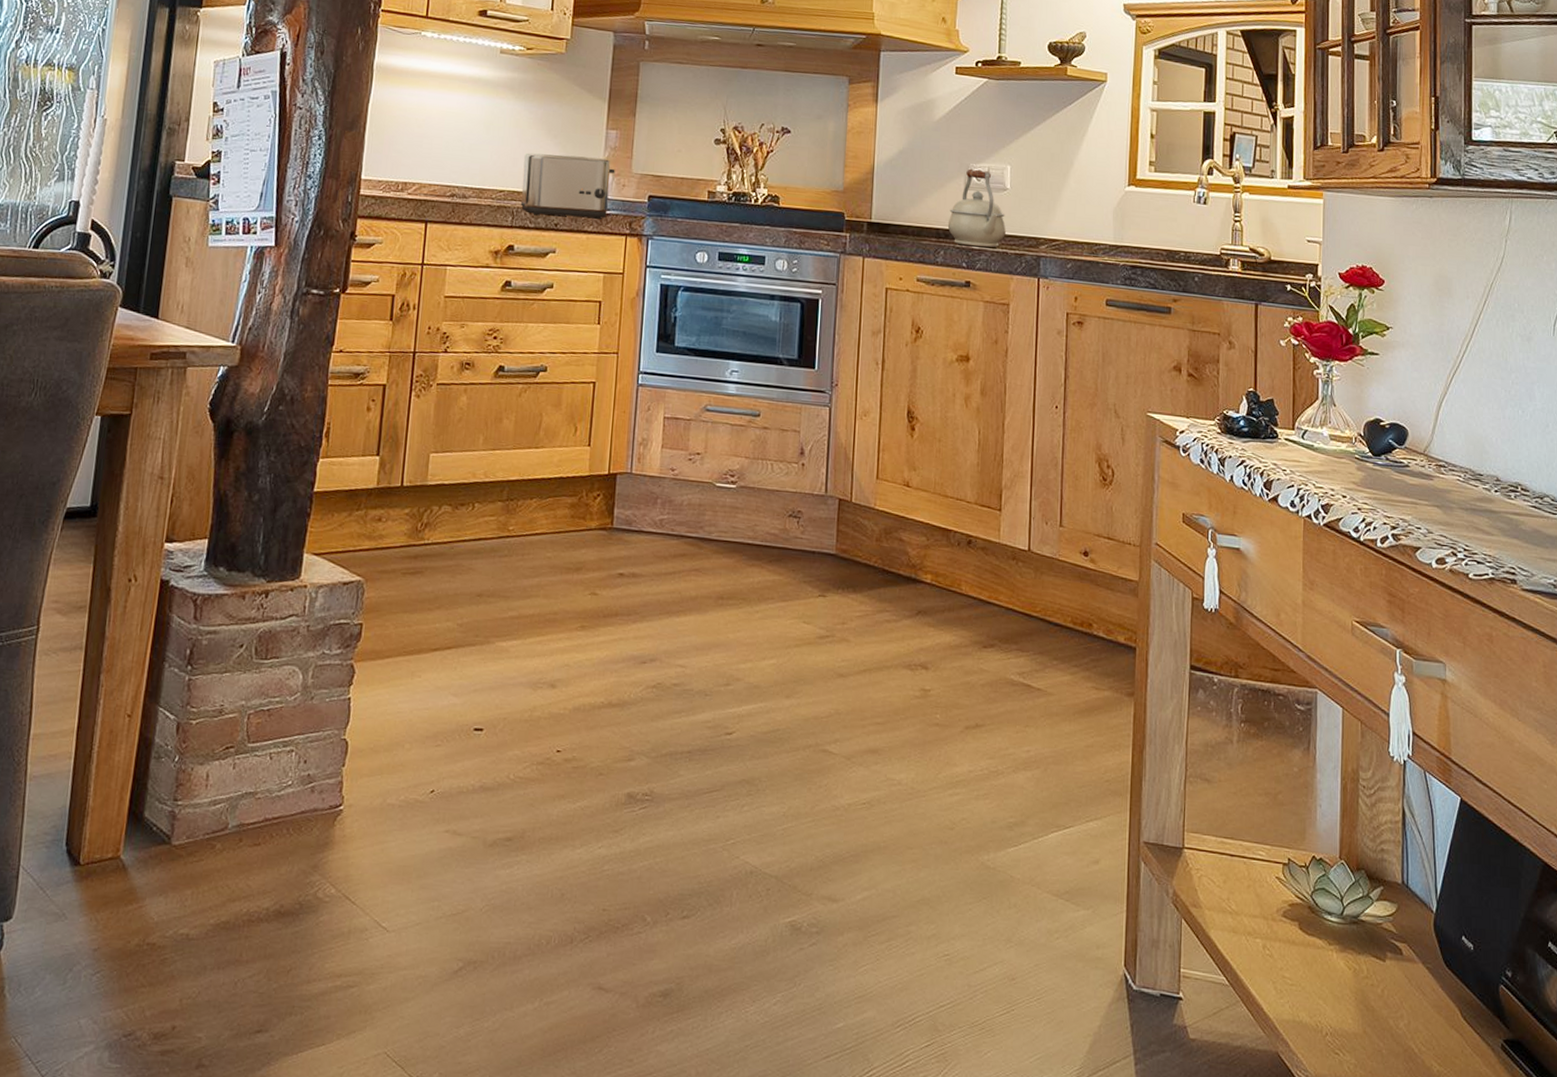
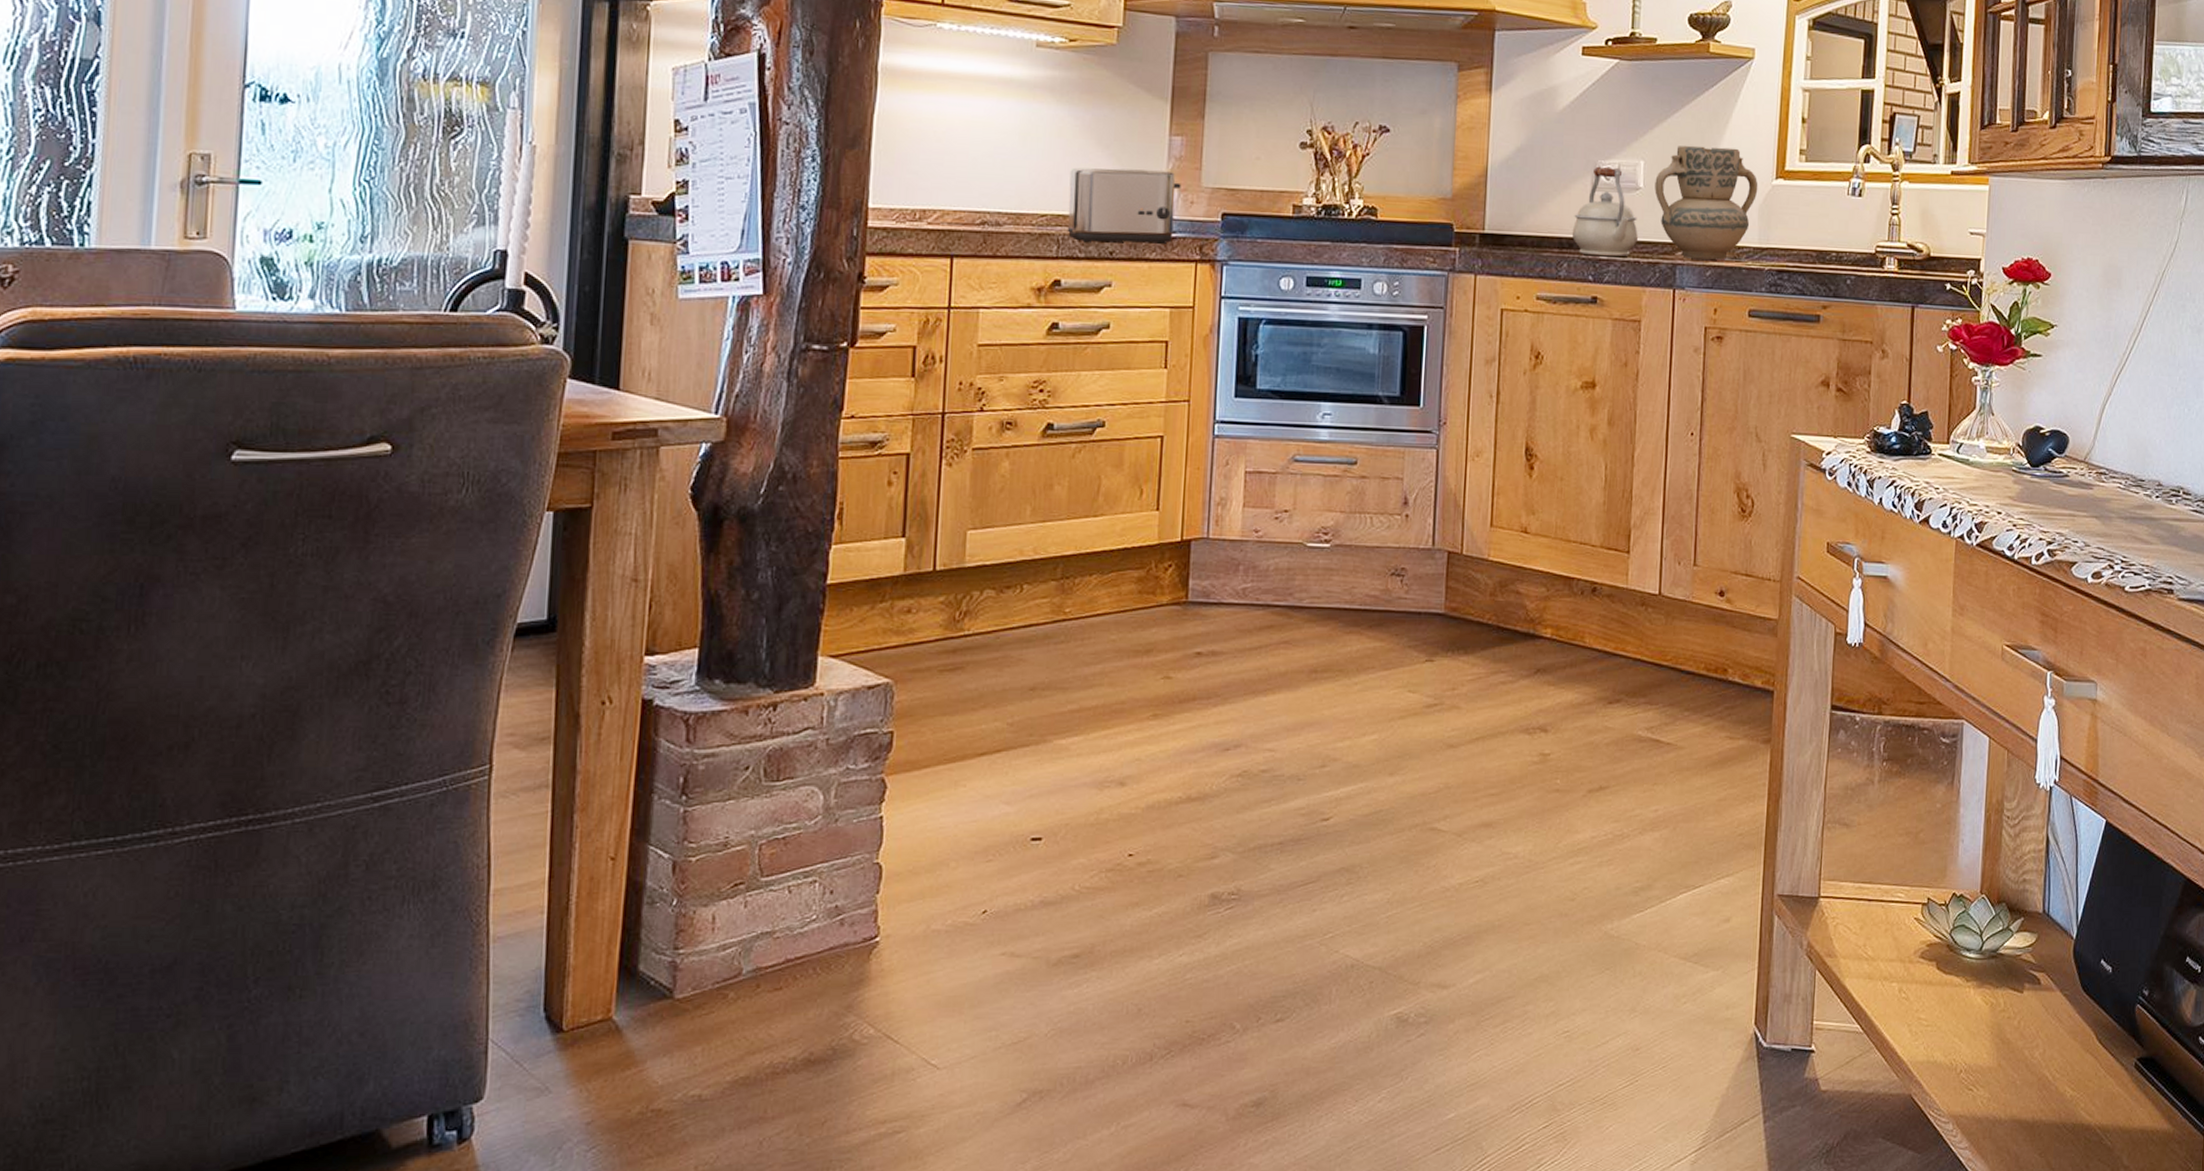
ceramic jug: none [1020,153,1113,255] -> present [1655,145,1758,260]

